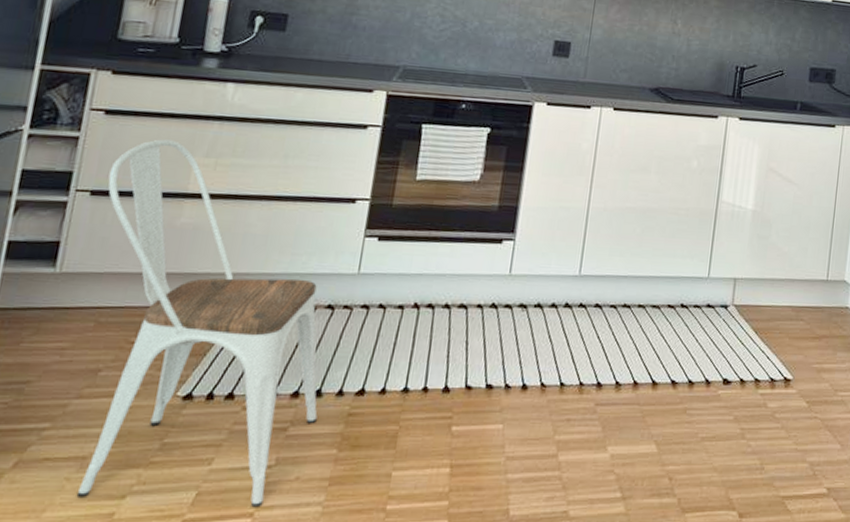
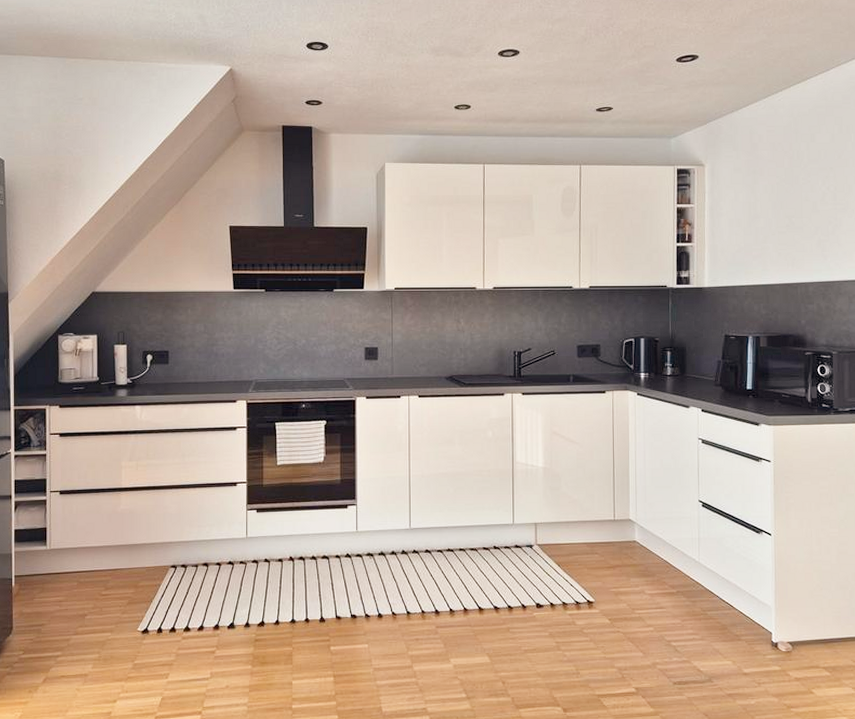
chair: present [76,139,318,508] -> none [69,451,234,708]

